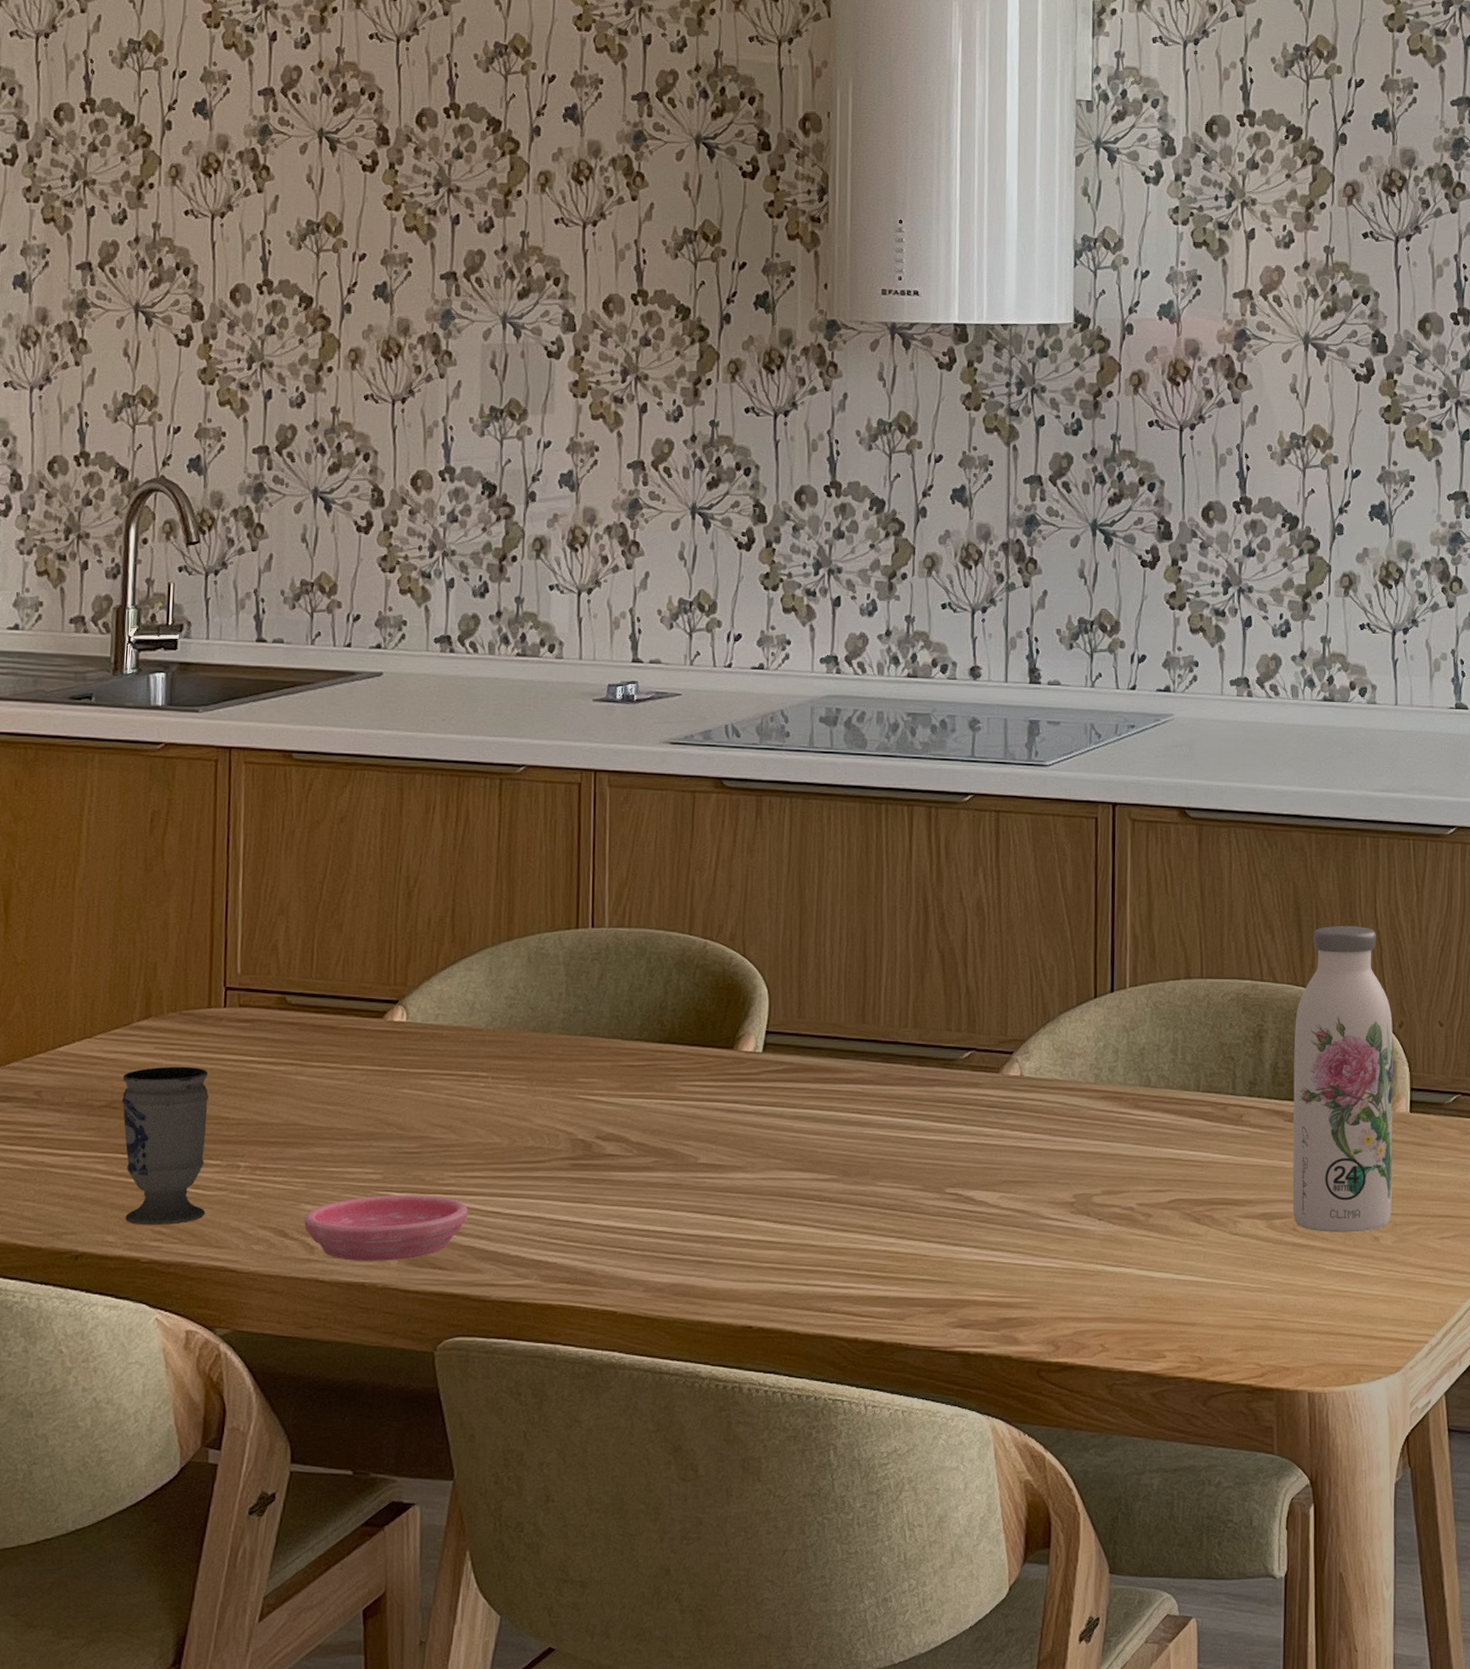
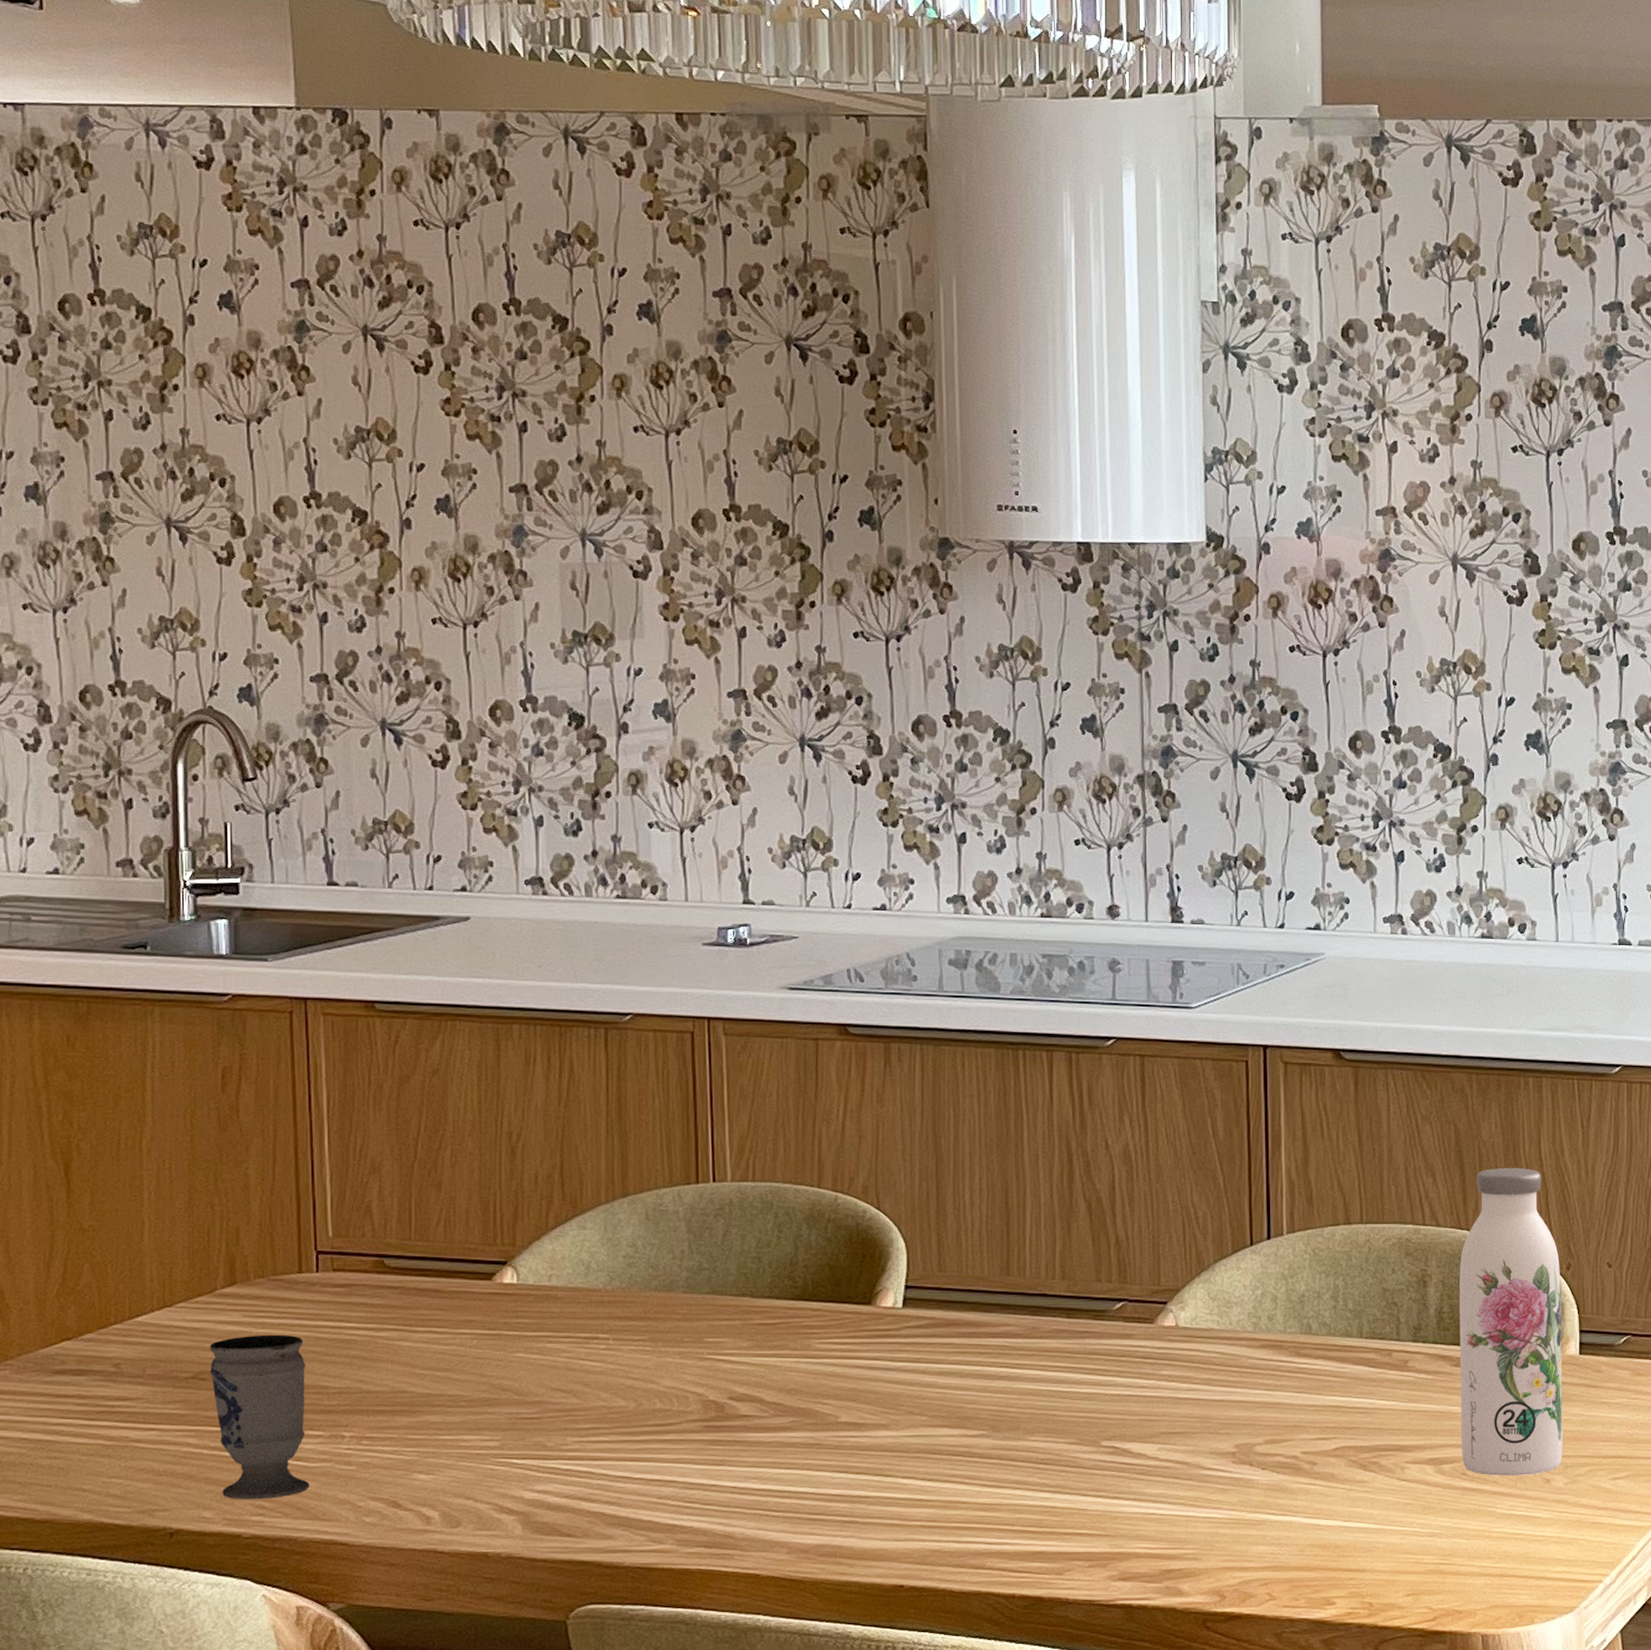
saucer: present [304,1195,468,1262] -> none [418,1462,594,1532]

